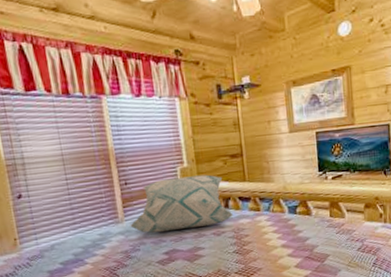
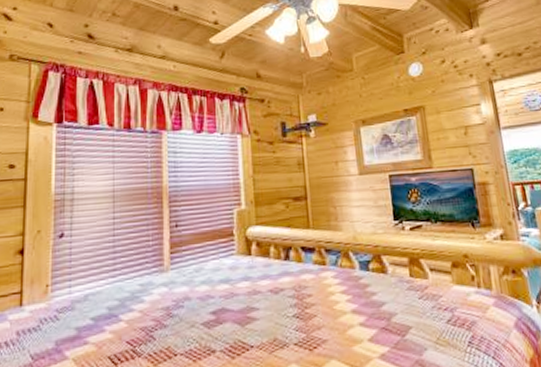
decorative pillow: present [130,174,234,233] -> none [175,219,295,286]

